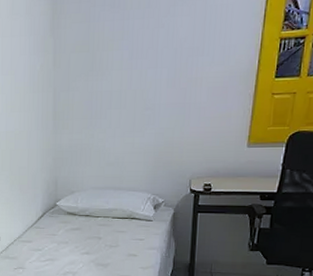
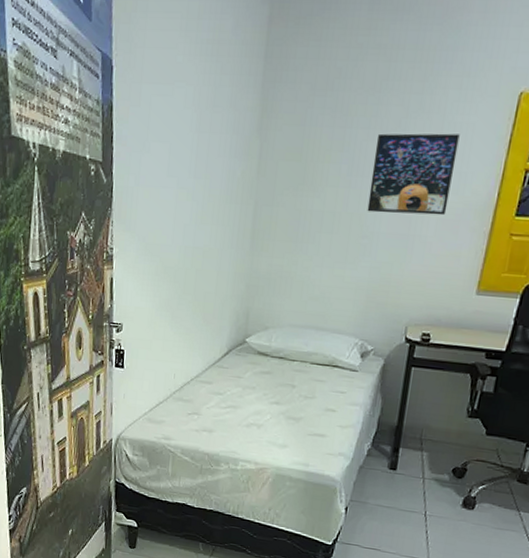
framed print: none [148,14,221,88] -> present [367,133,460,216]

